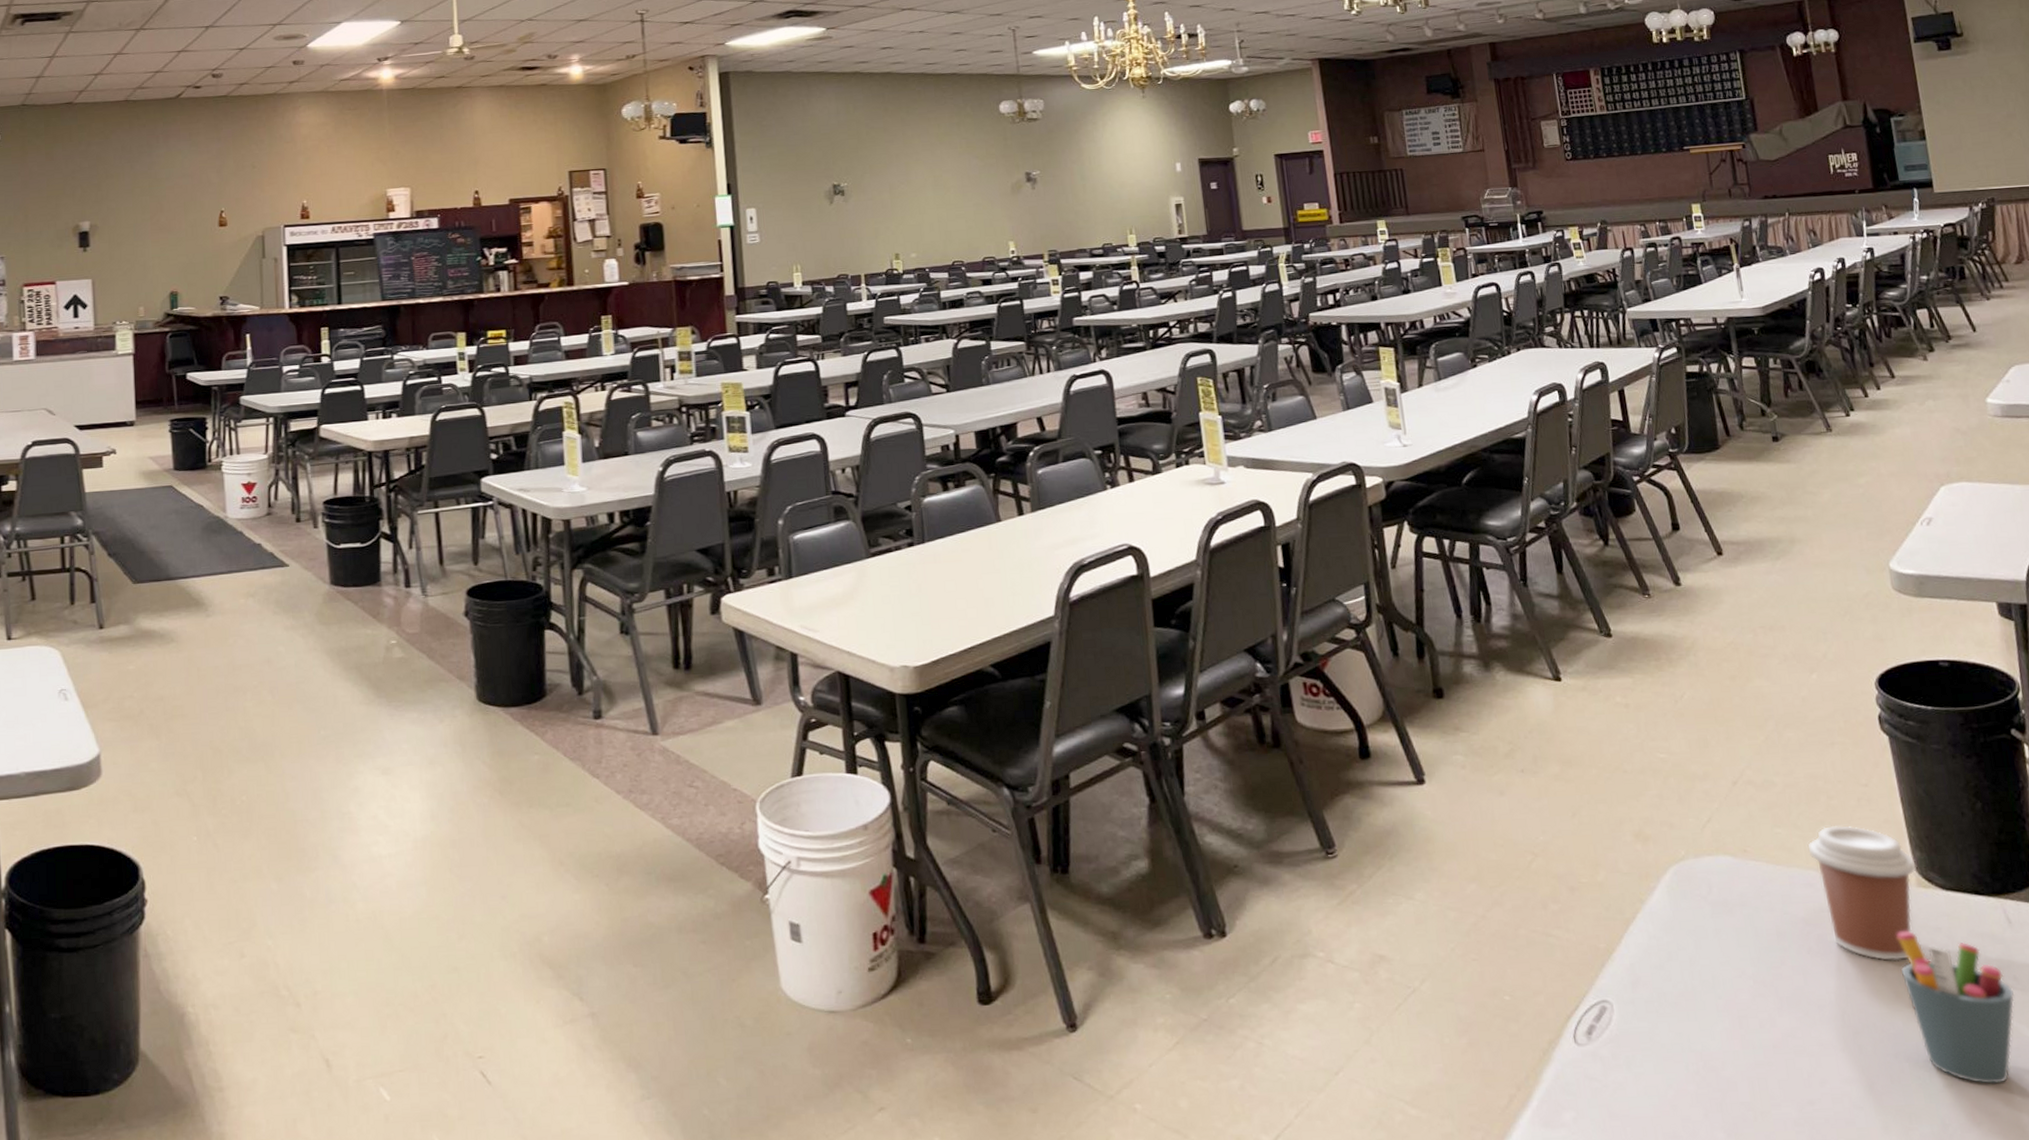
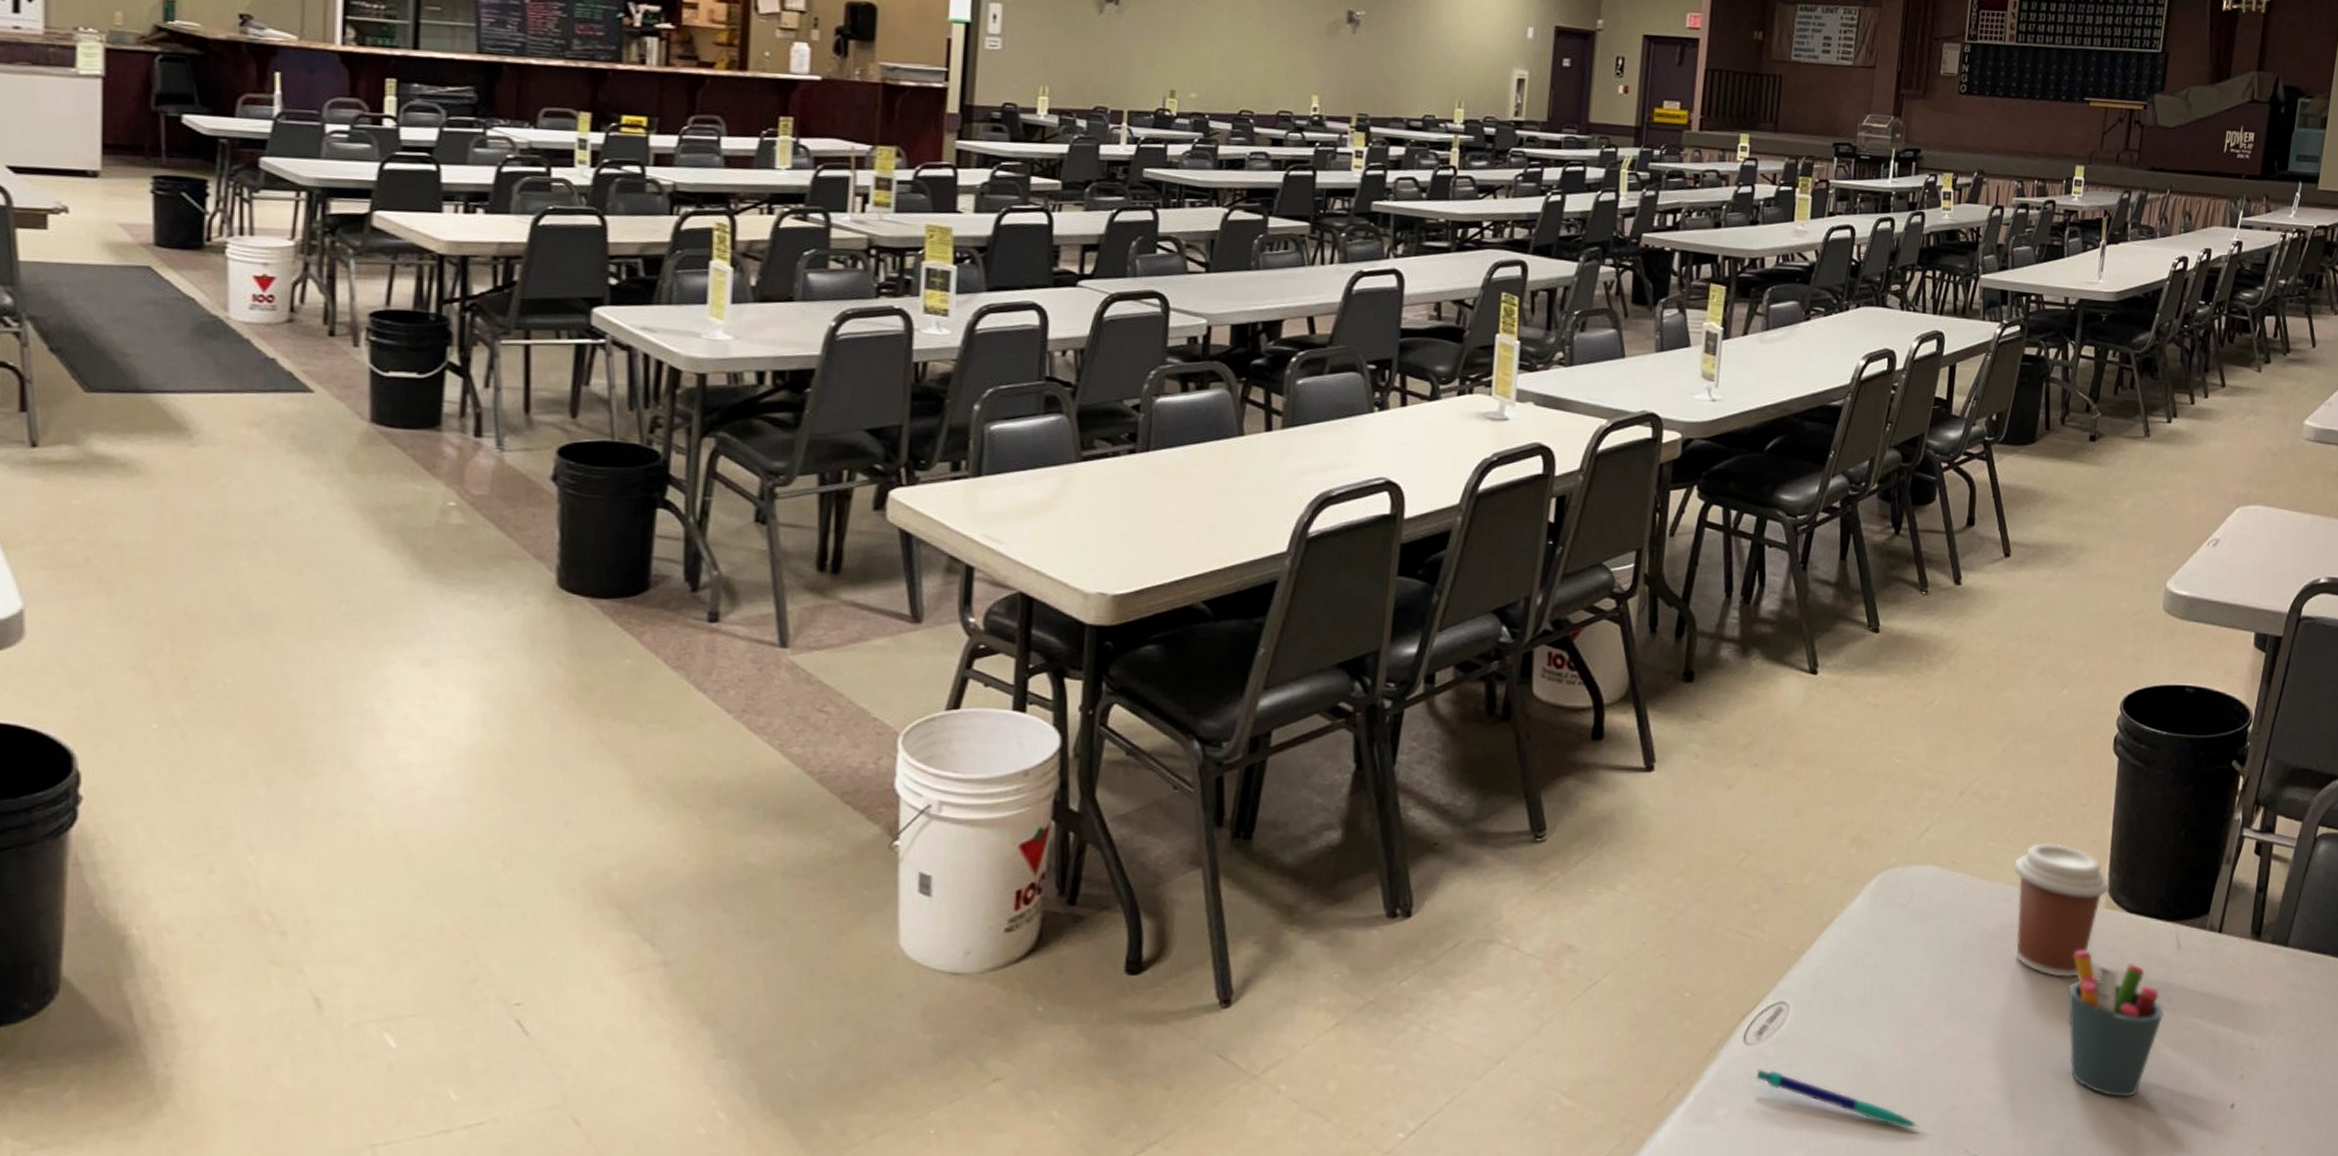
pen: none [1595,1069,1780,1125] -> present [1756,1069,1919,1128]

